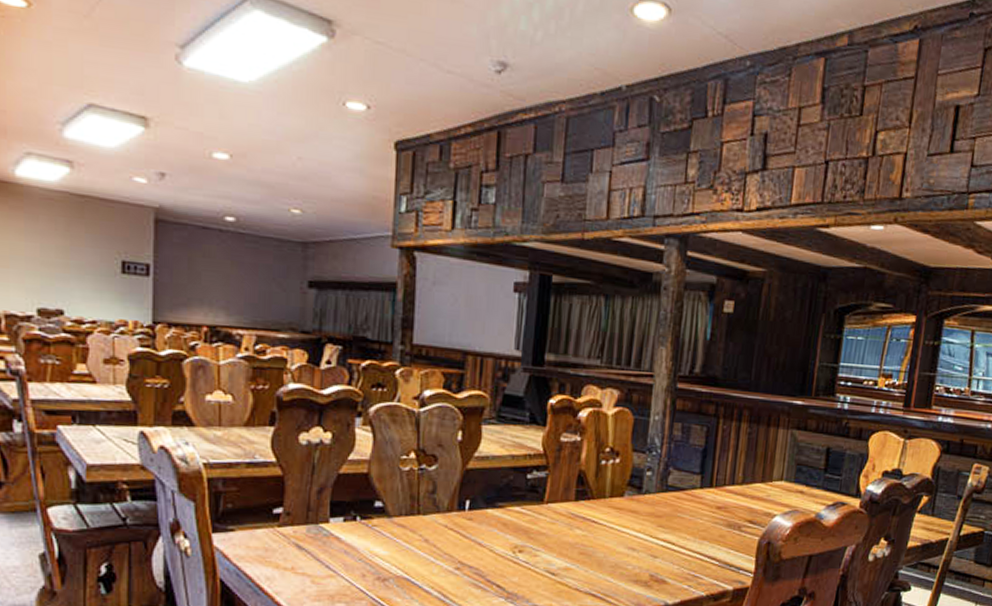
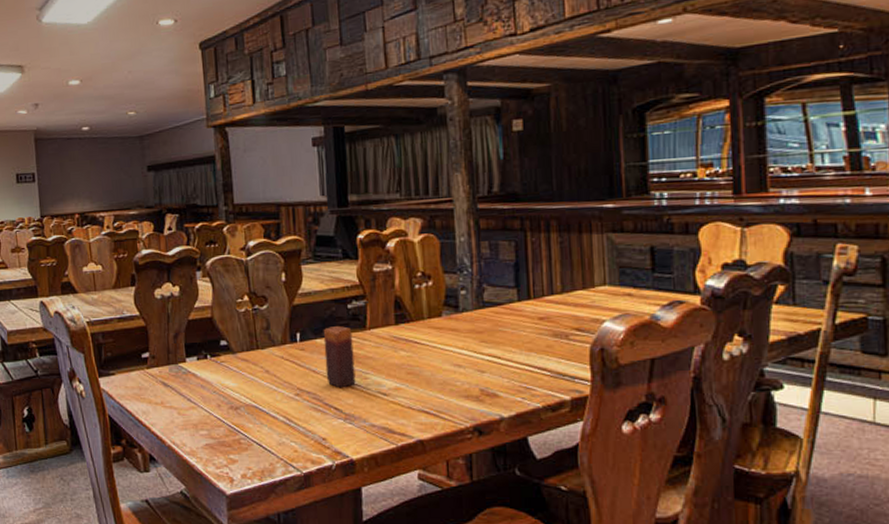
candle: none [492,495,528,565] -> present [323,325,356,388]

